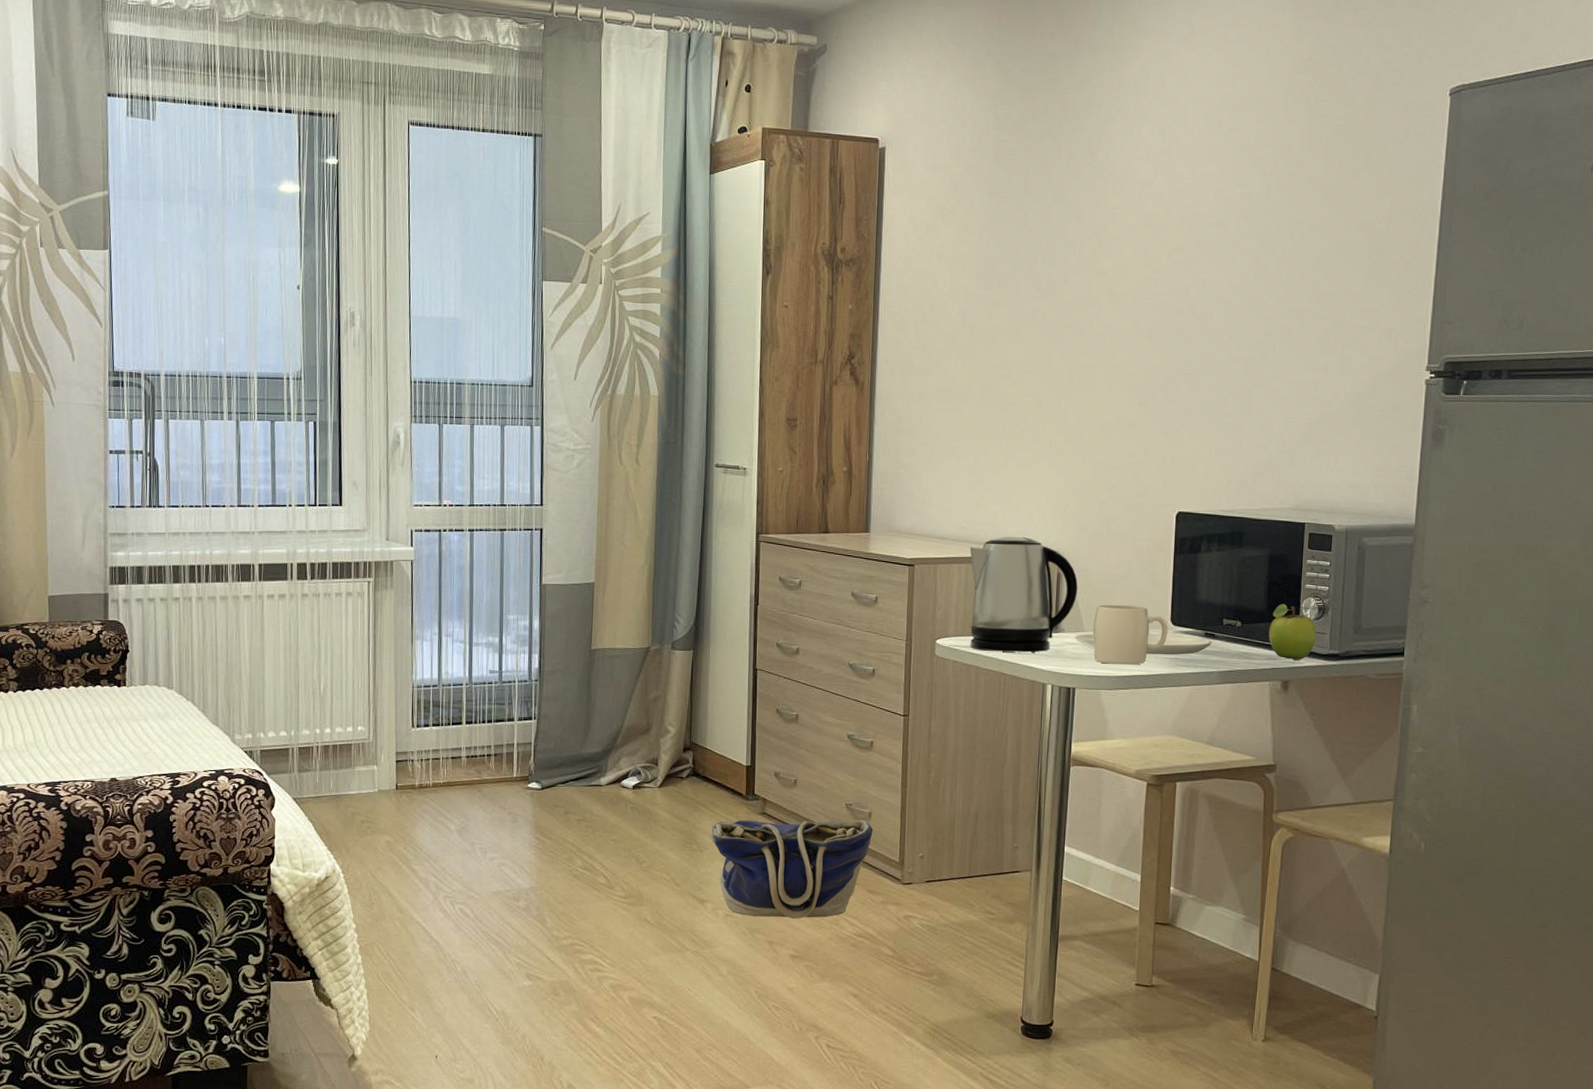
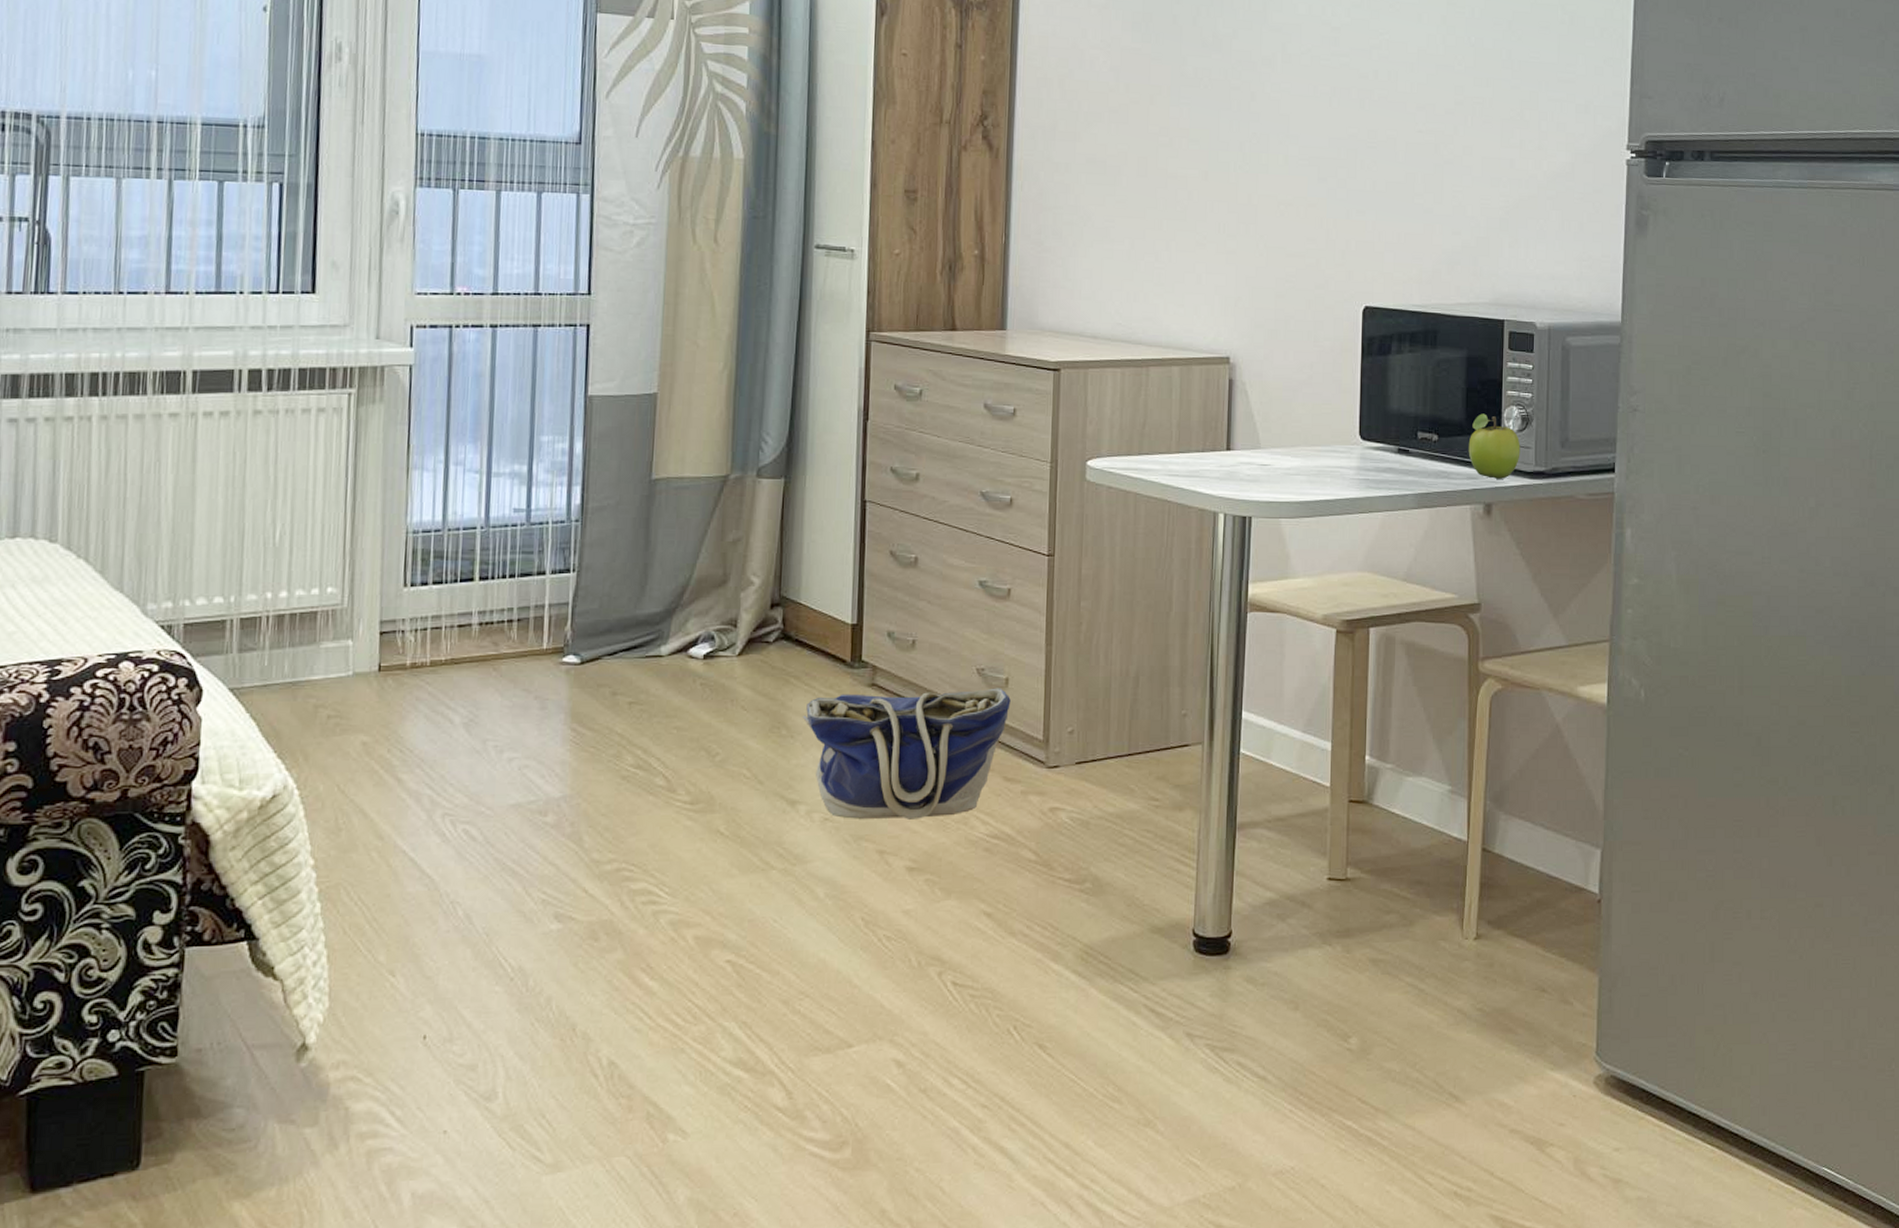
kettle: present [970,536,1078,653] -> none [1126,334,1252,475]
plate: present [1074,634,1213,655] -> none [1249,451,1406,476]
mug: present [1093,604,1168,665] -> none [1271,415,1357,488]

